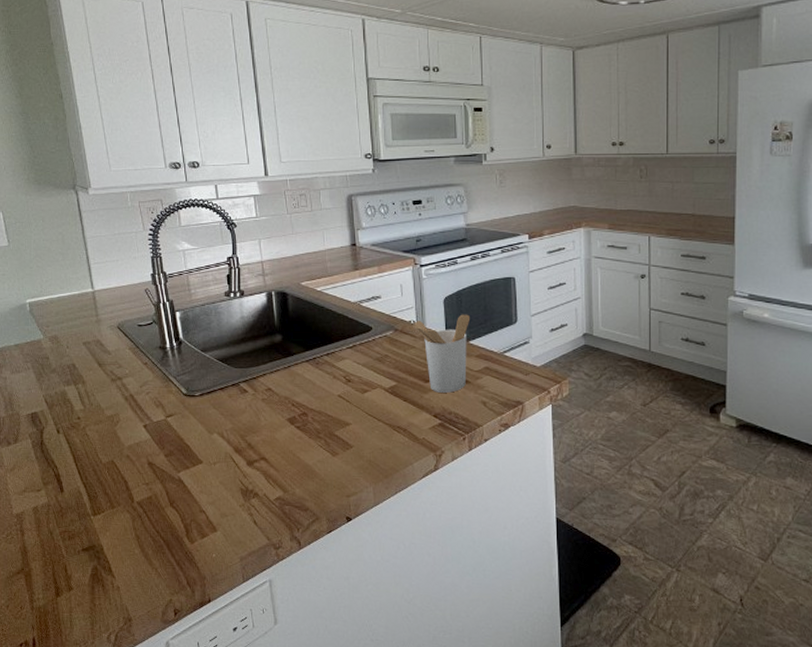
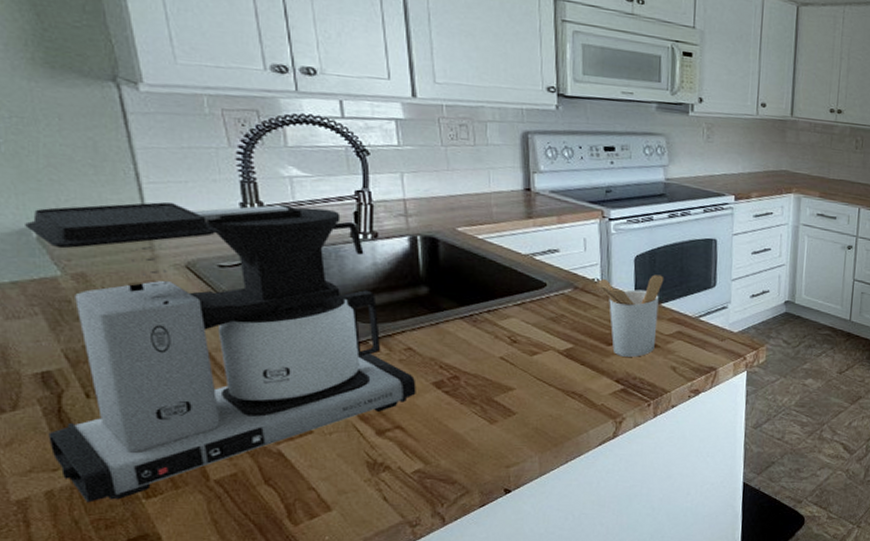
coffee maker: none [23,273,275,518] -> present [25,202,416,503]

